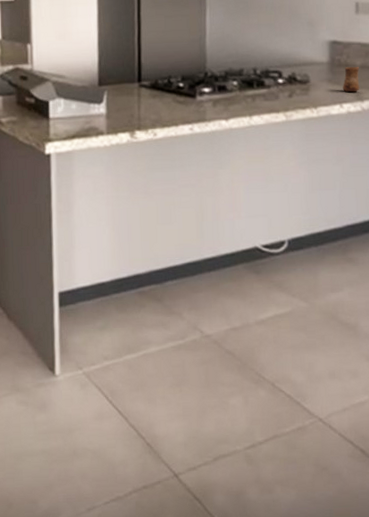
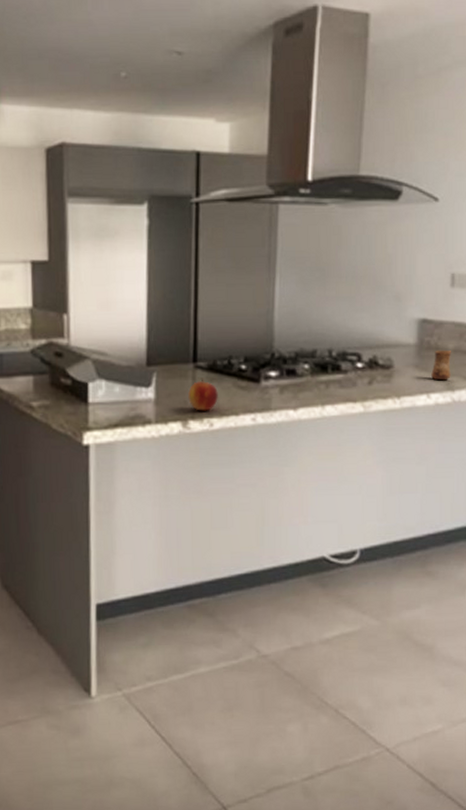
apple: none [134,94,160,123] -> present [188,377,218,411]

